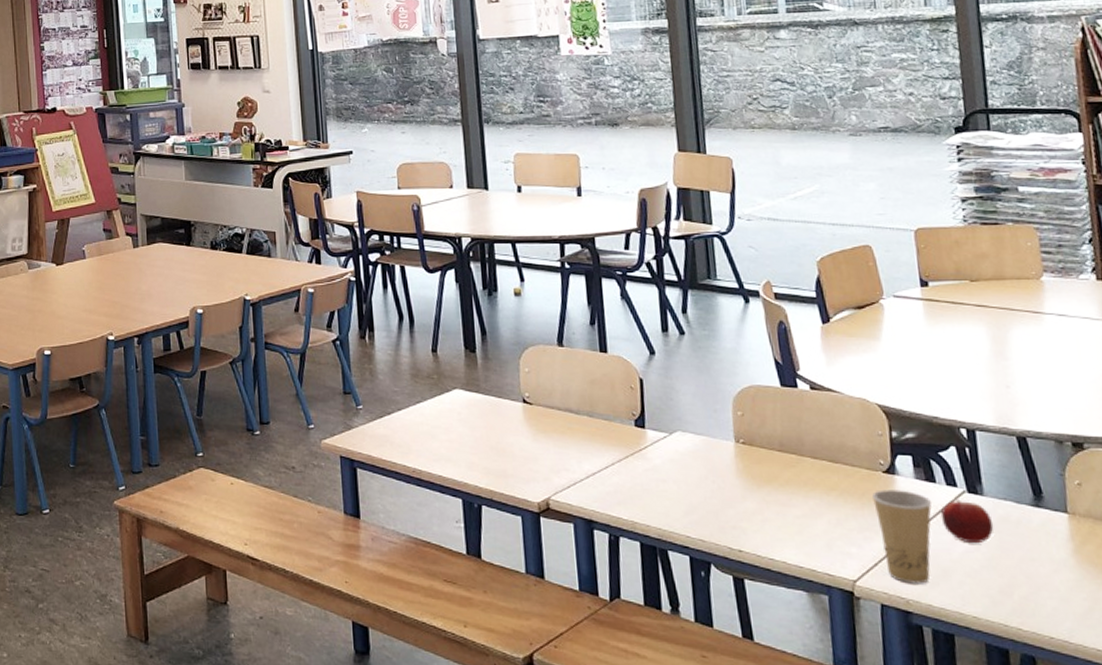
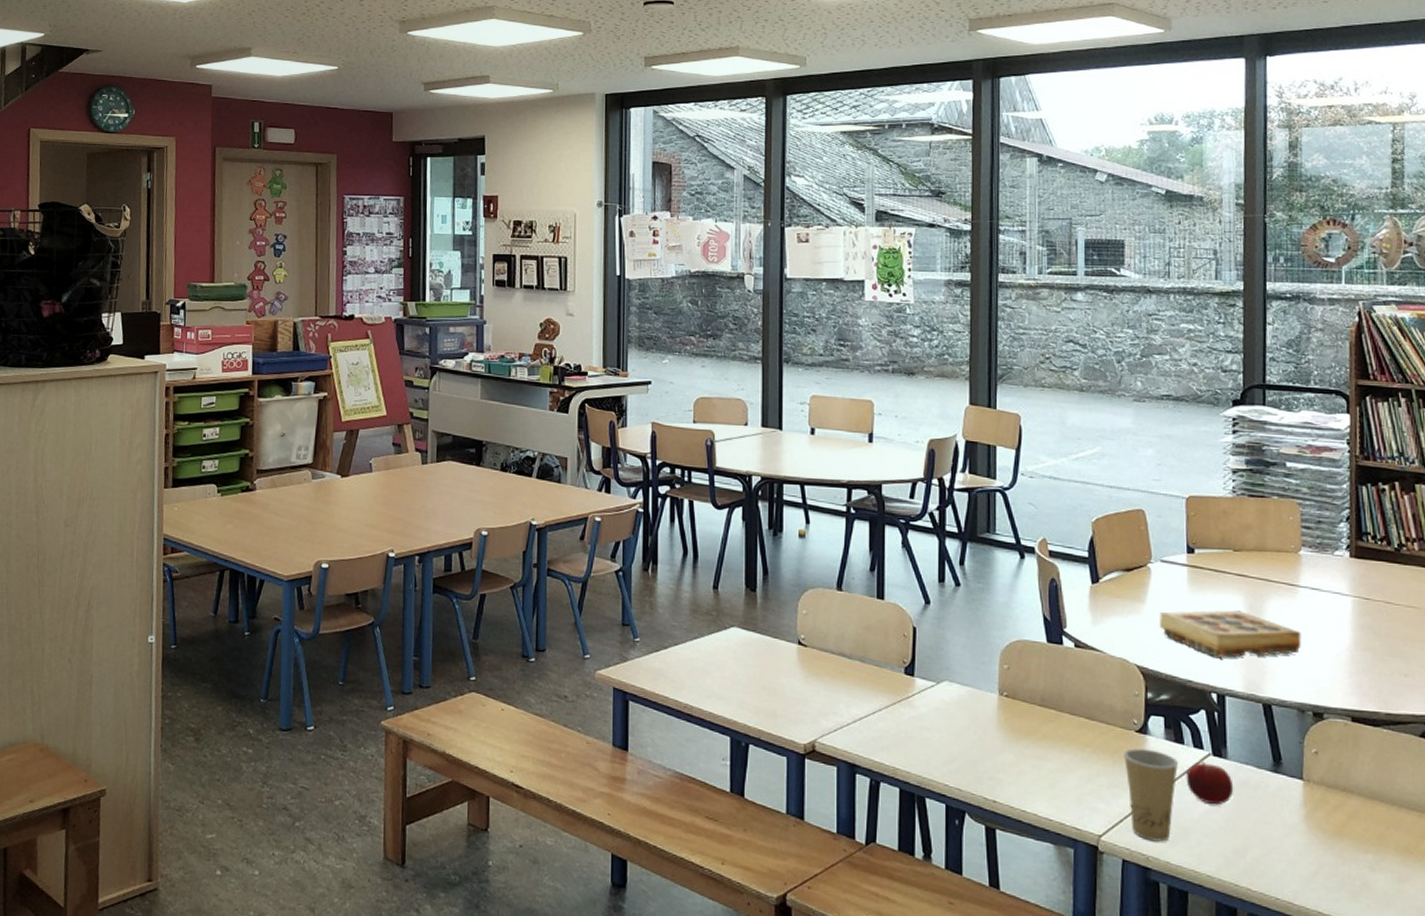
book: none [897,342,1053,391] -> present [1159,610,1302,658]

